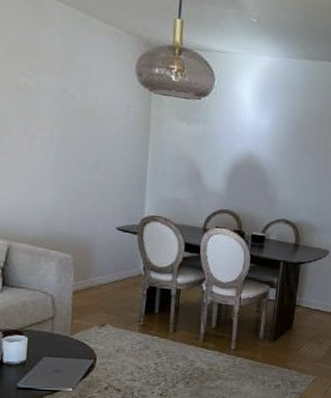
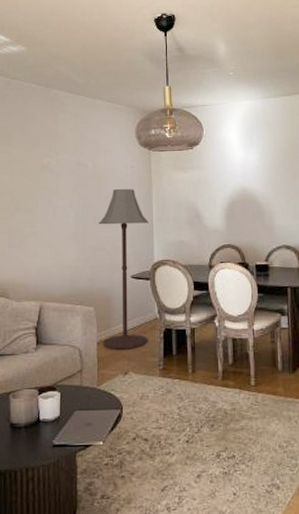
floor lamp: none [79,128,142,302] -> present [99,188,149,350]

